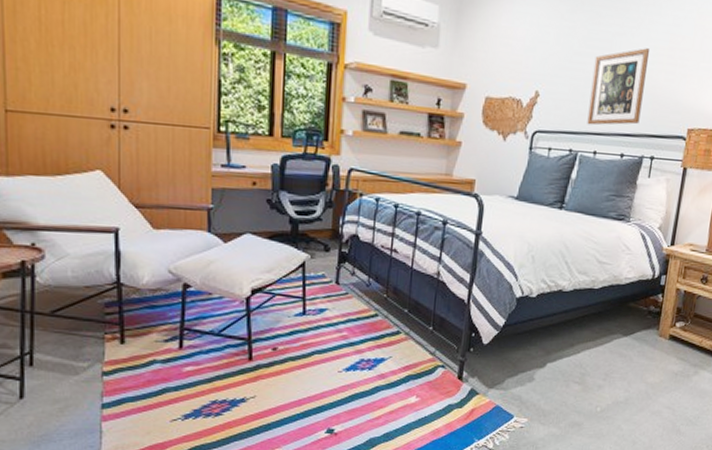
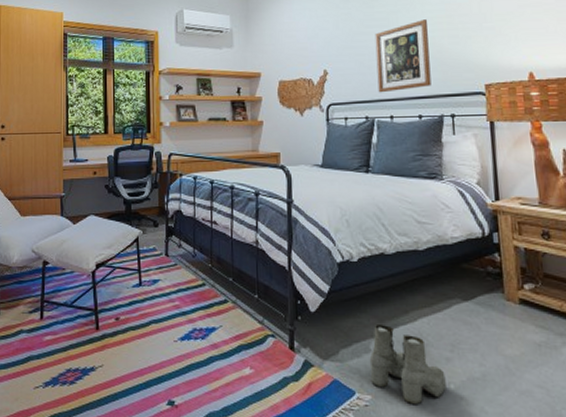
boots: none [529,355,595,426] -> present [369,323,446,405]

